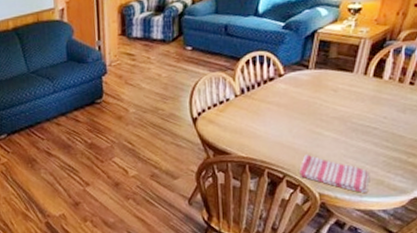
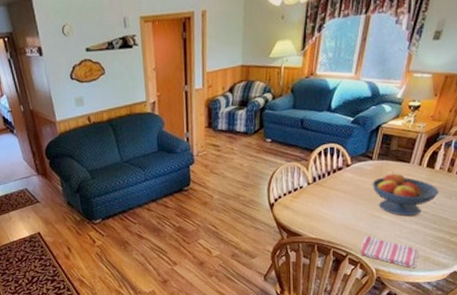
fruit bowl: none [309,83,390,133] -> present [372,172,439,217]

